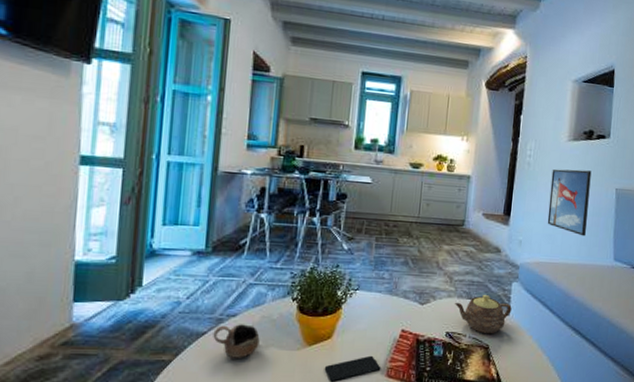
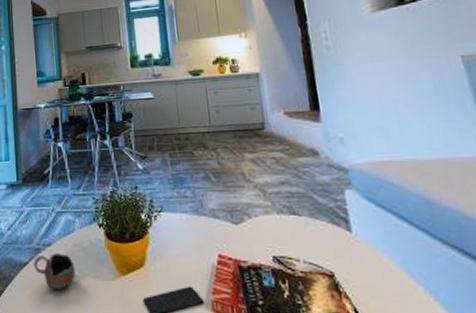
teapot: present [454,295,512,334] -> none [274,208,354,258]
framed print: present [547,169,592,237] -> none [360,40,433,123]

